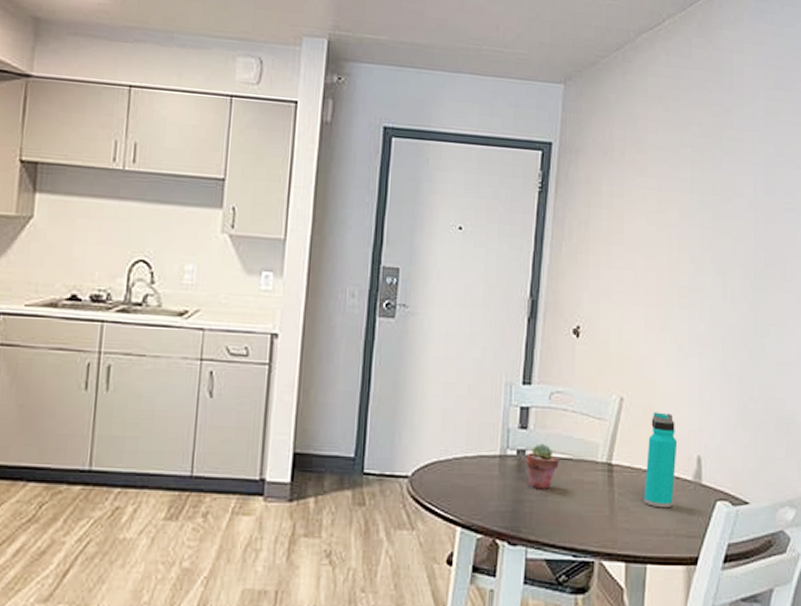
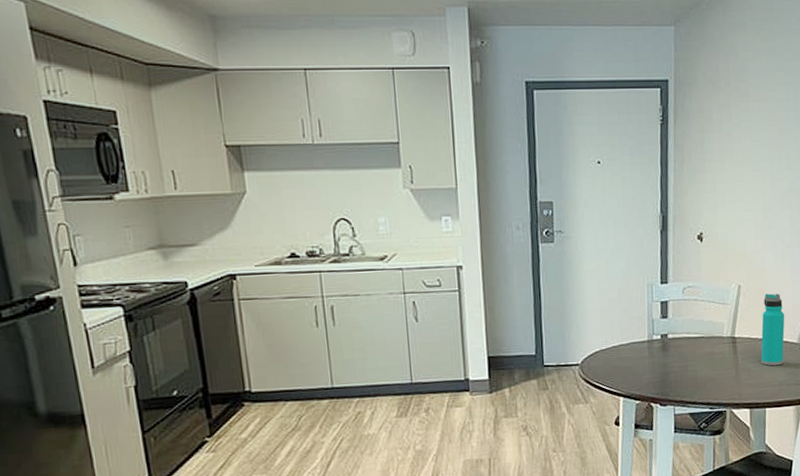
potted succulent: present [525,443,559,490] -> none [668,328,694,363]

